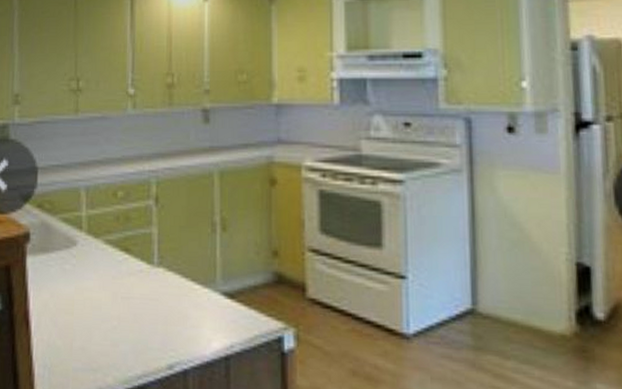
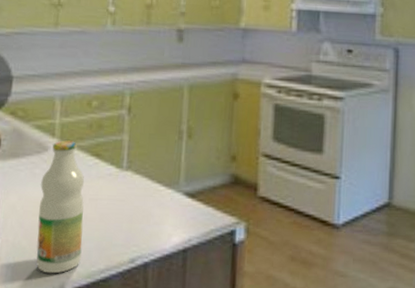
bottle: none [71,234,117,377] -> present [36,140,85,274]

